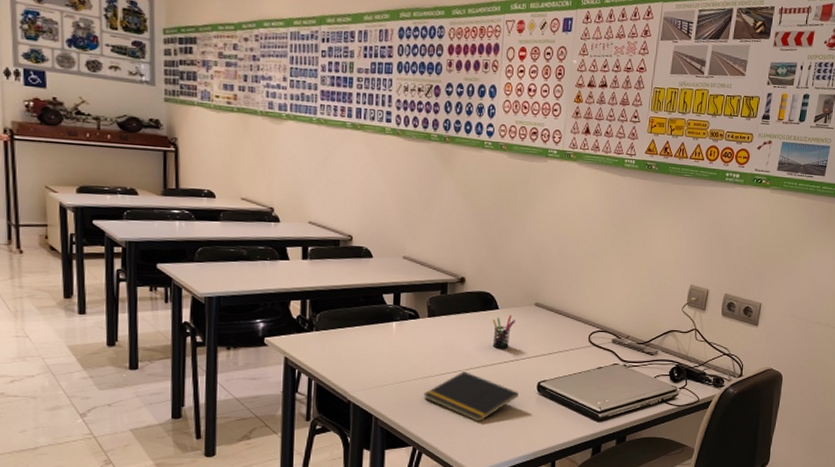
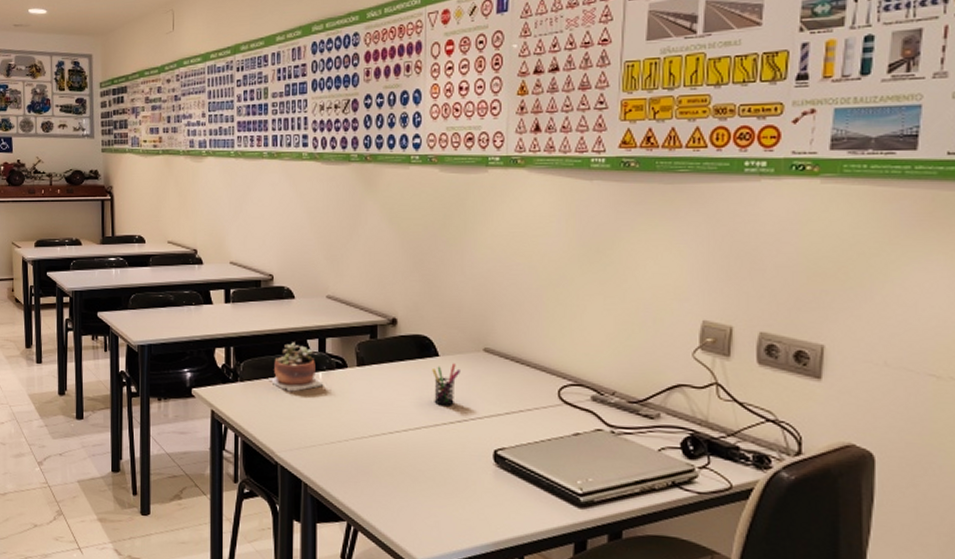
succulent plant: none [344,296,397,340] -> present [268,342,324,392]
notepad: present [423,371,519,422] -> none [356,433,470,498]

